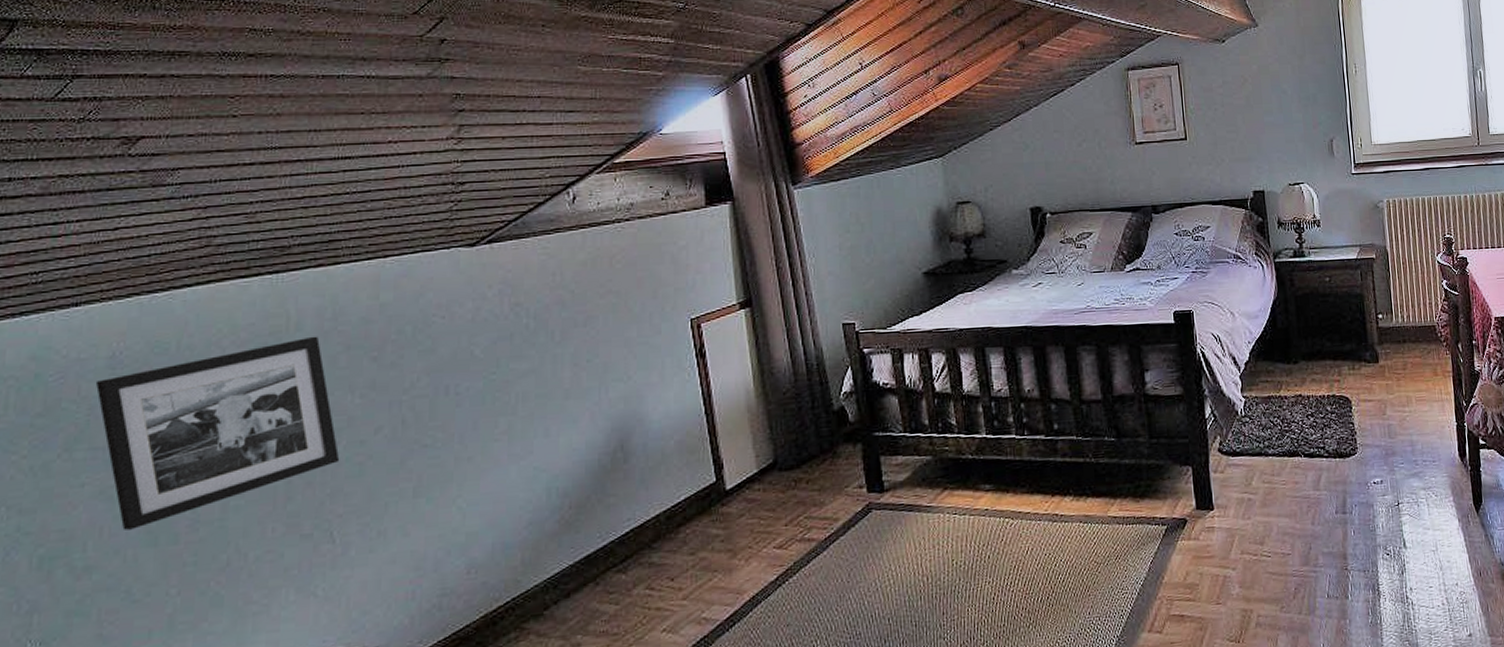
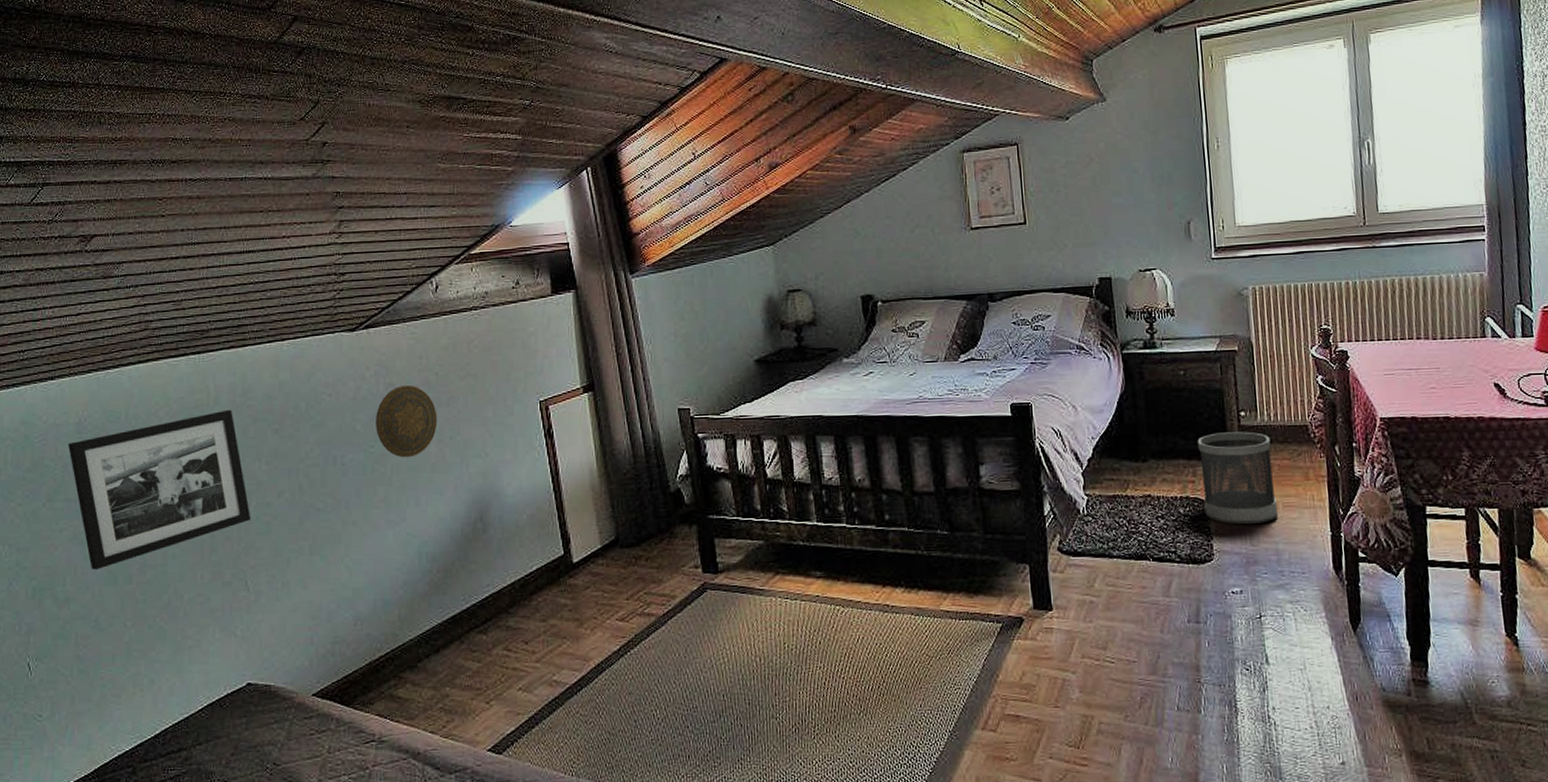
decorative plate: none [498,304,572,385] -> present [376,384,437,458]
wastebasket: none [1341,333,1411,419] -> present [1197,431,1278,524]

